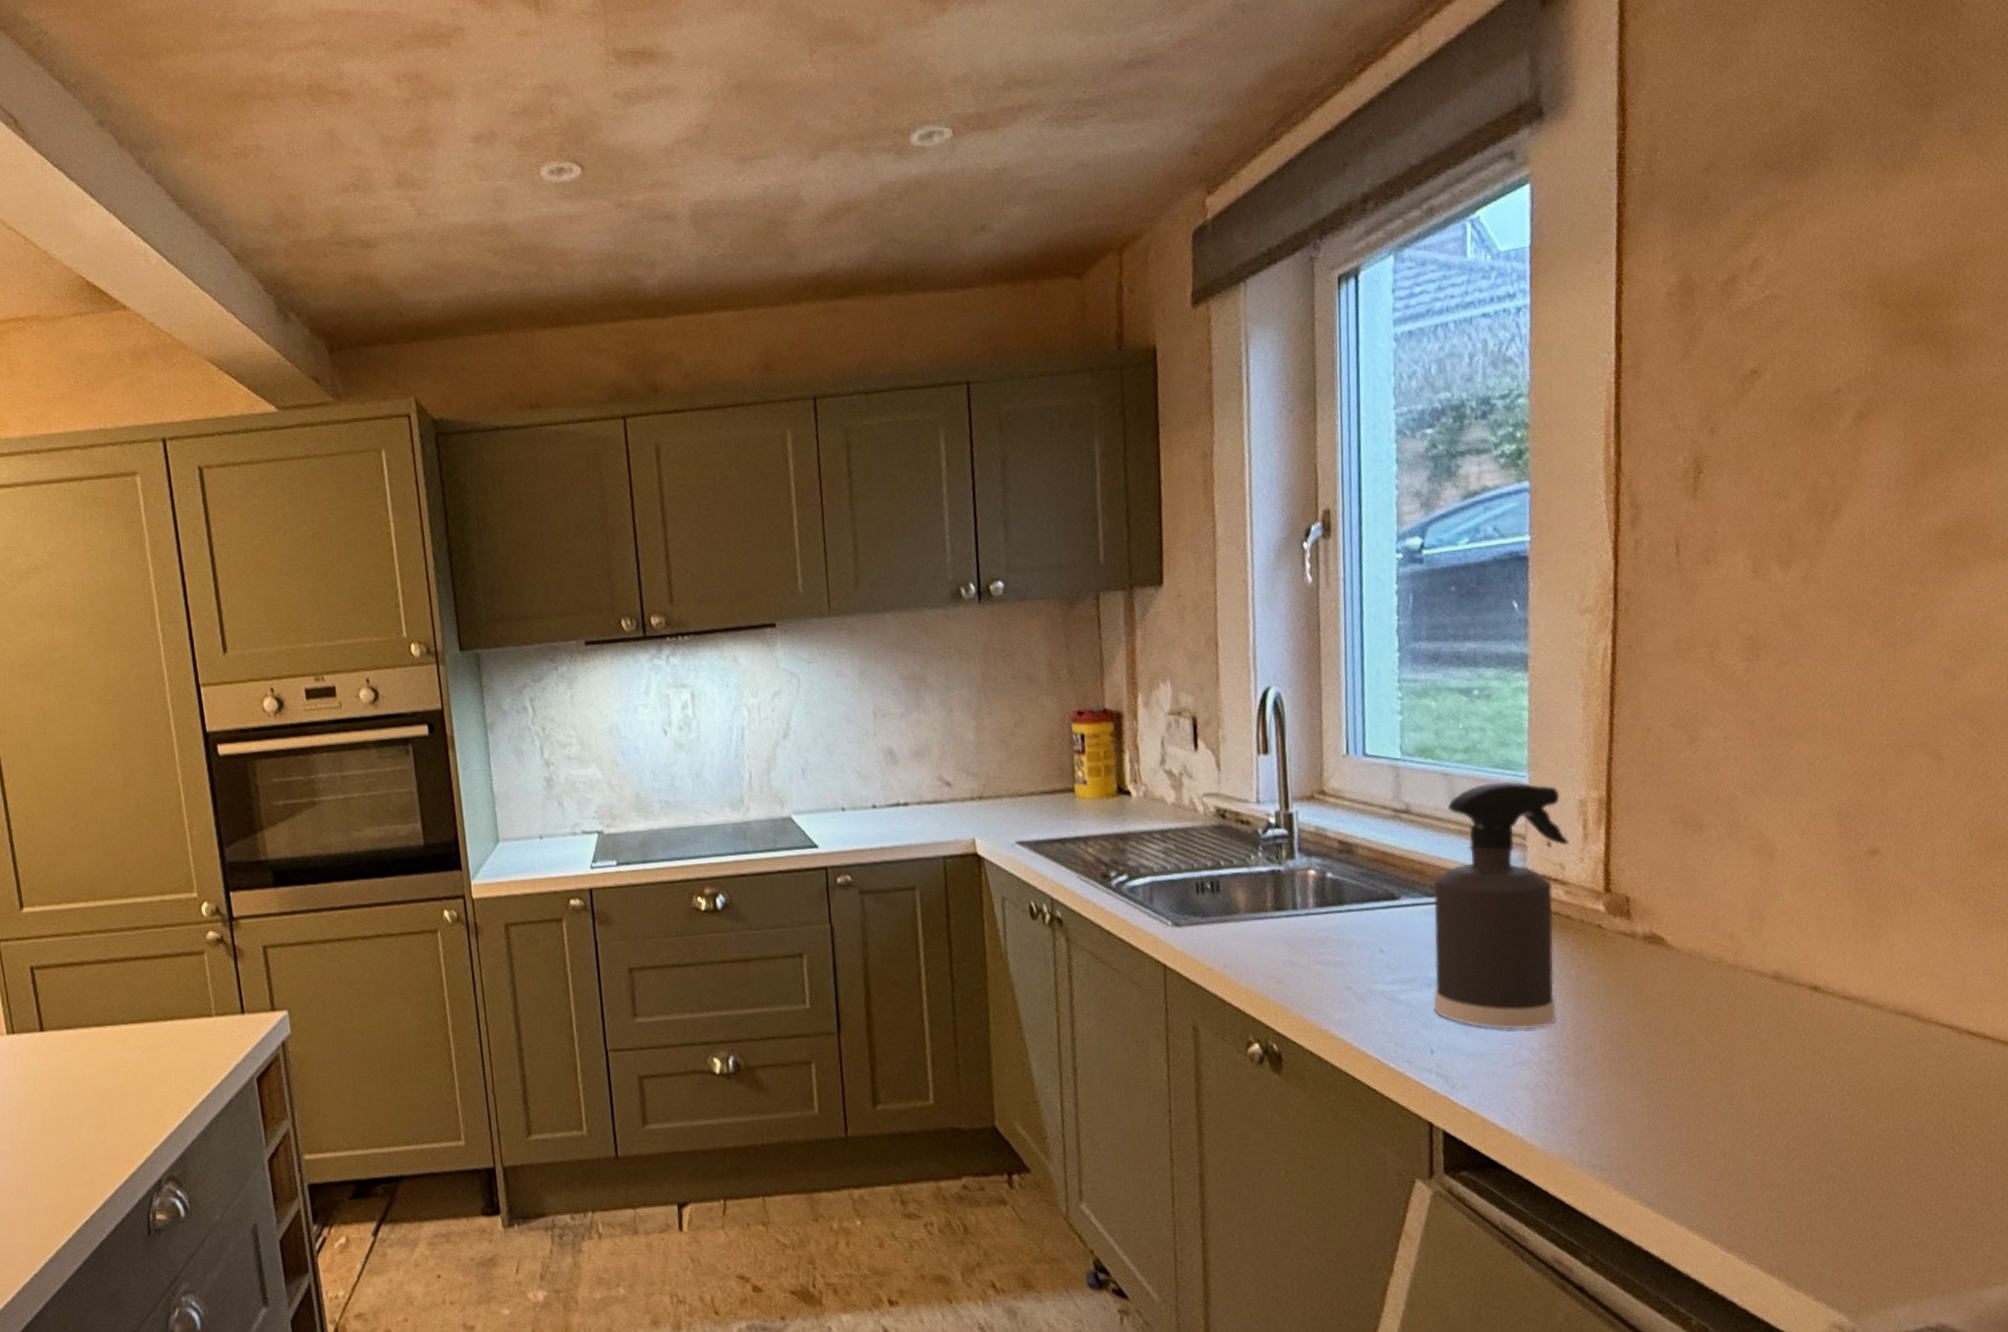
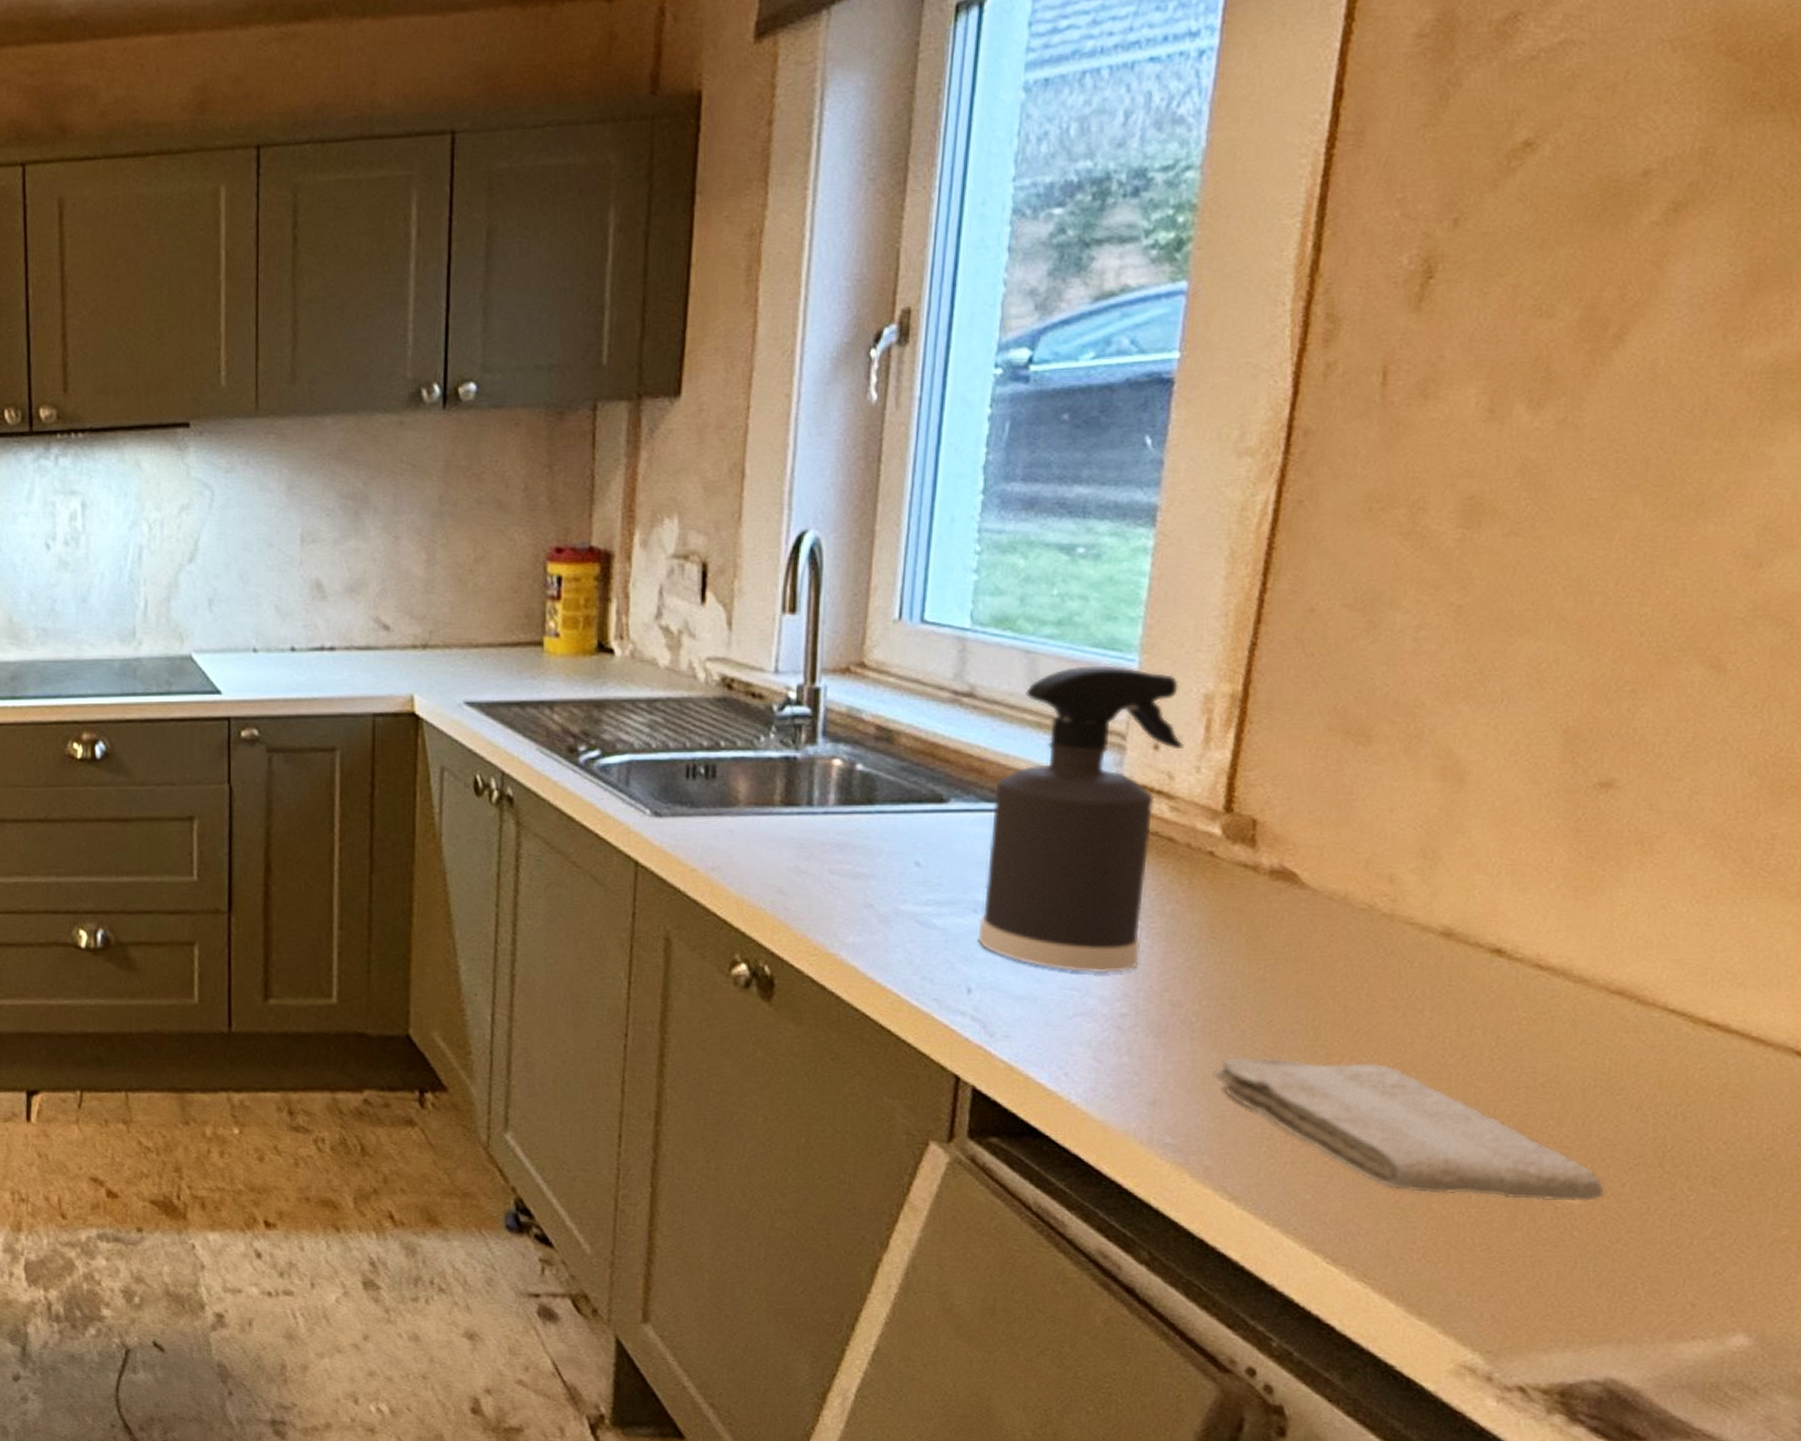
washcloth: none [1622,1085,1917,1187] -> present [1213,1057,1606,1202]

